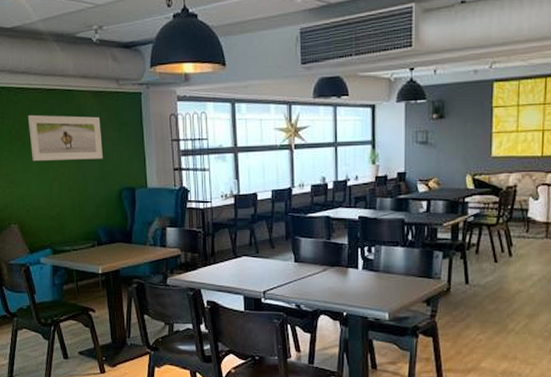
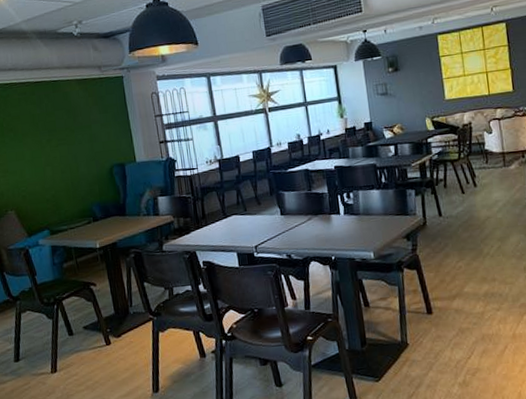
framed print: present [27,114,103,162] -> none [17,102,92,150]

